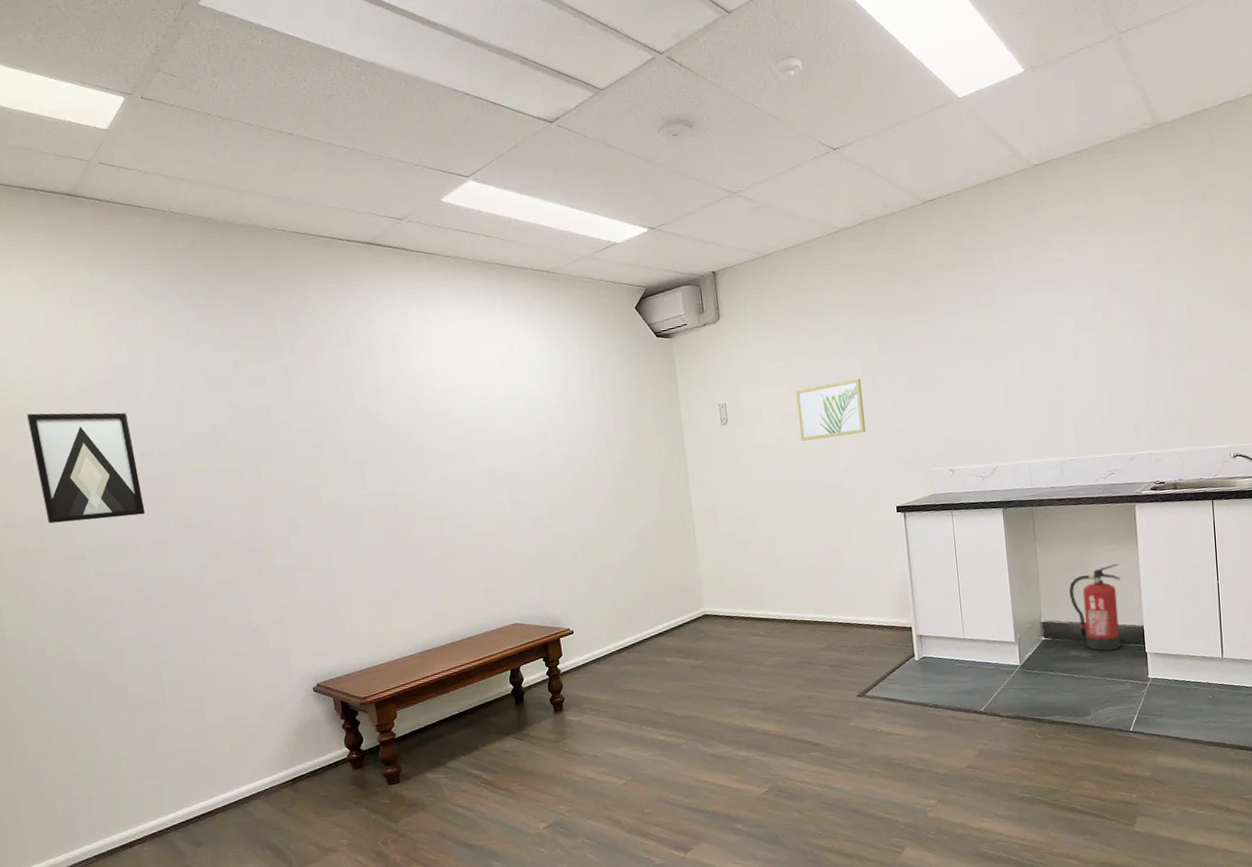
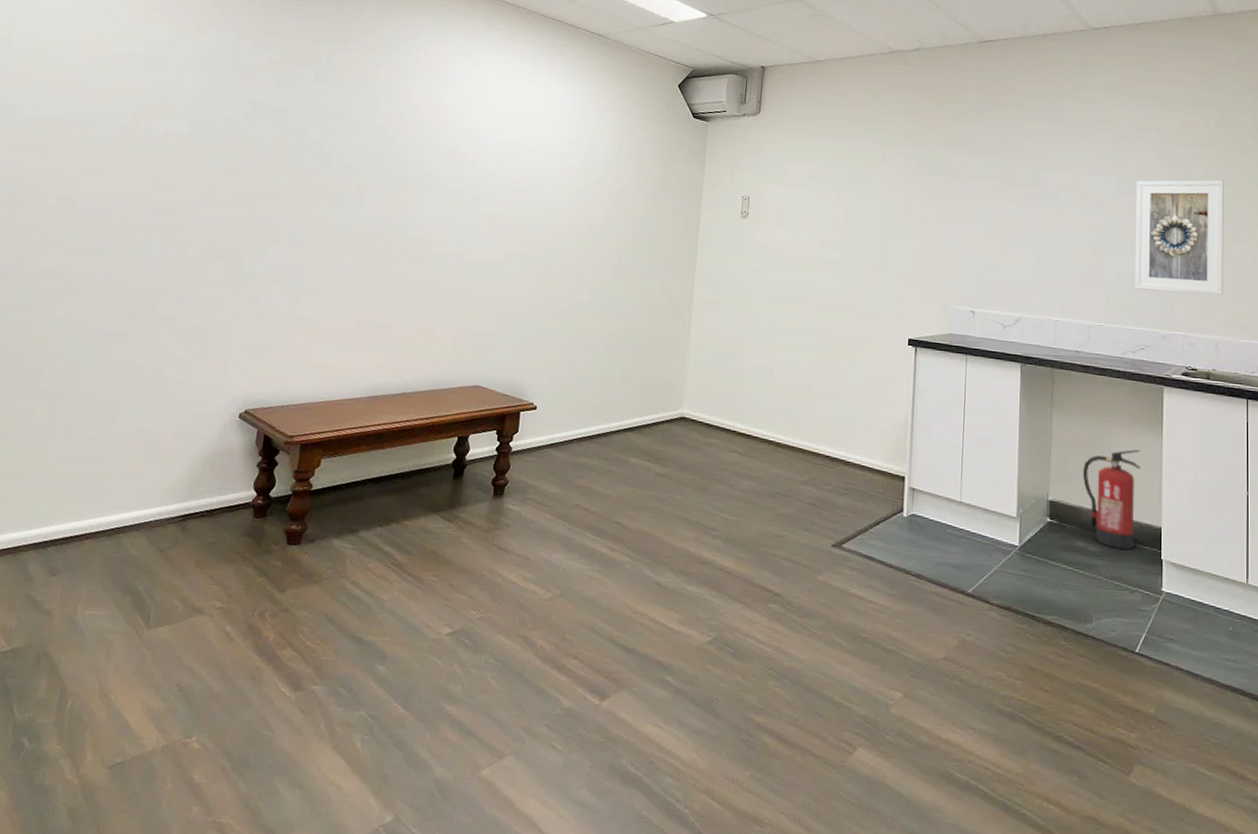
wall art: present [27,412,146,524] -> none [27,70,146,192]
wall art: present [795,379,866,441] -> none [819,197,892,255]
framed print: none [1092,297,1184,419] -> present [1134,179,1224,296]

